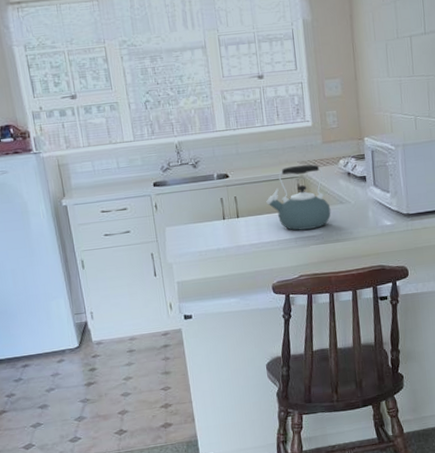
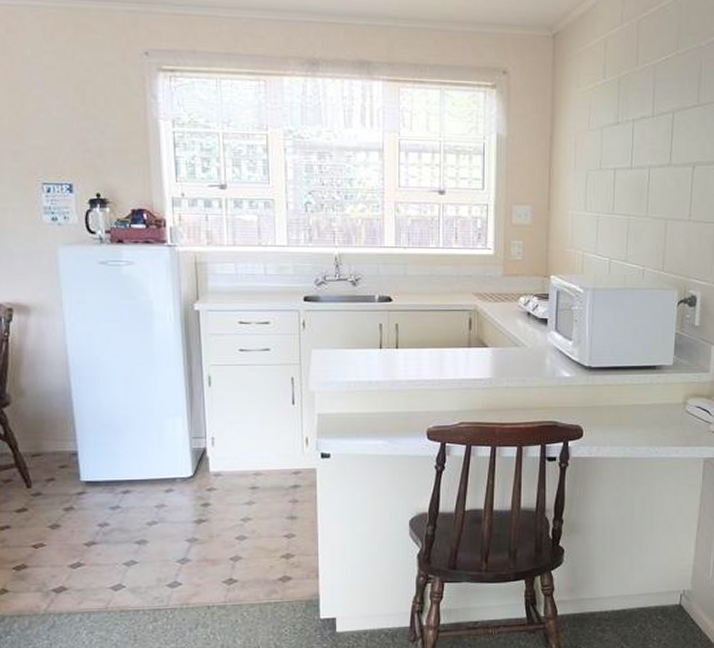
kettle: present [266,164,331,231] -> none [431,297,504,371]

